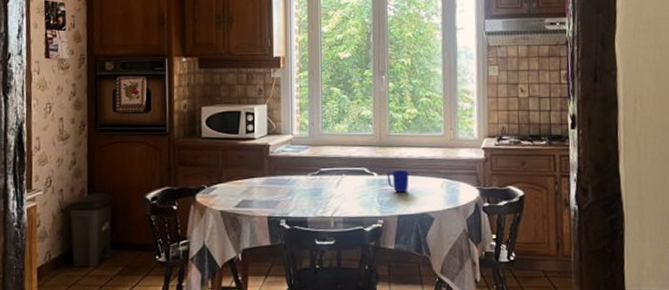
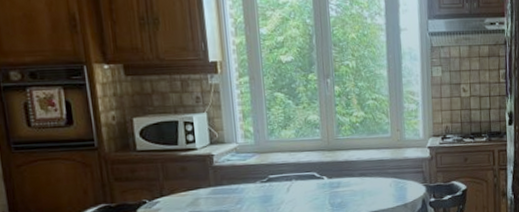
mug: present [387,170,409,192] -> none [337,172,359,194]

